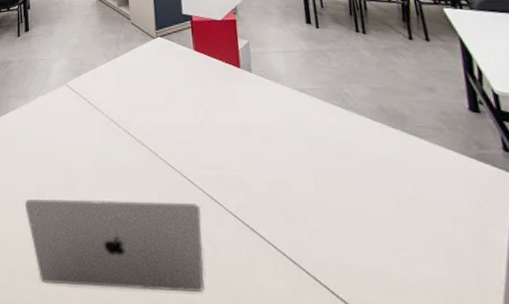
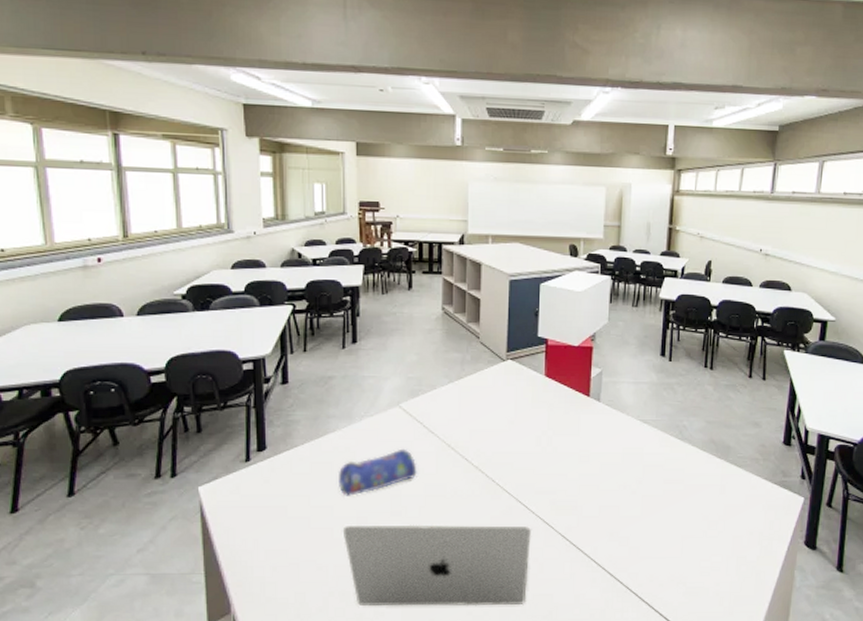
pencil case: none [19,124,86,170] -> present [339,448,417,496]

